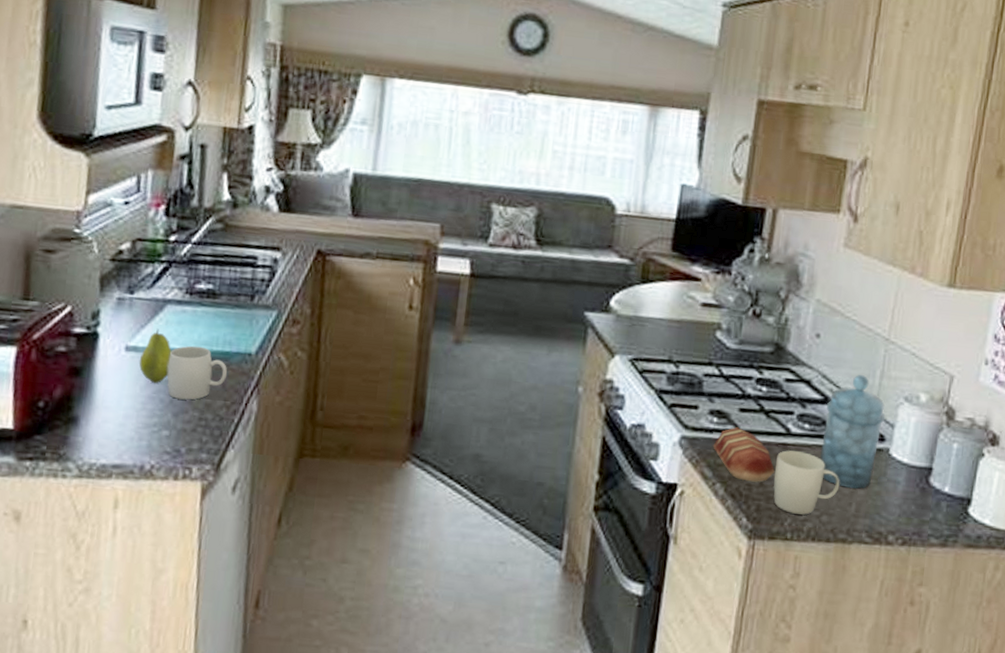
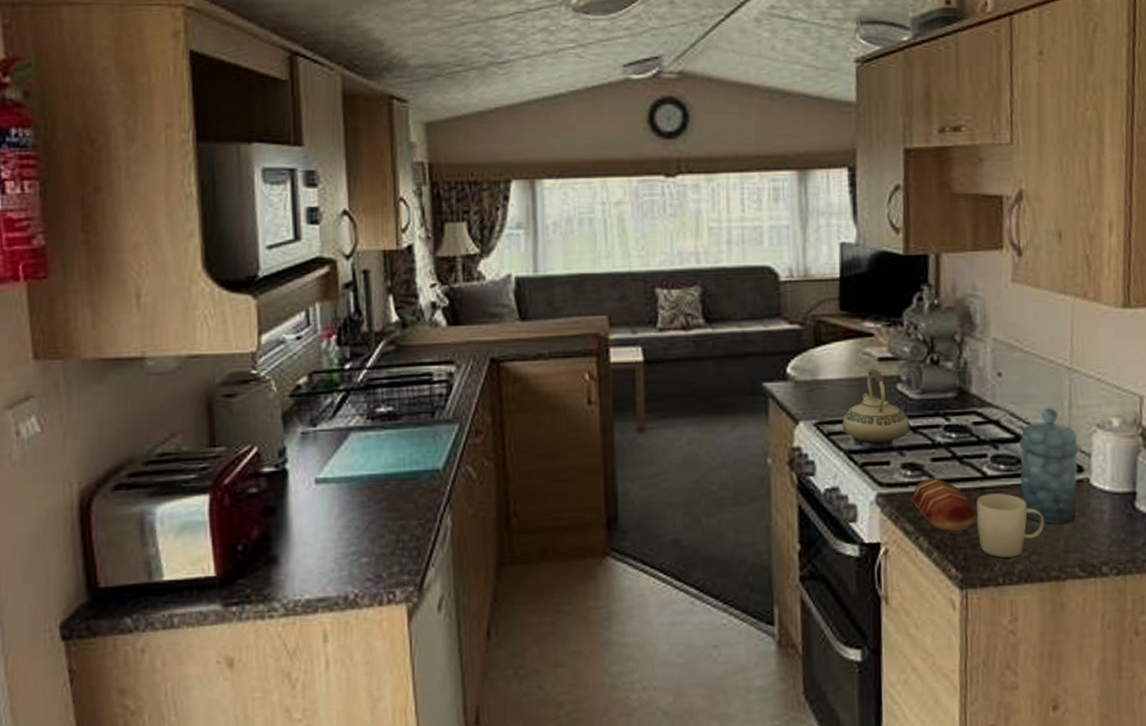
fruit: present [139,328,172,383] -> none [330,457,361,512]
mug: present [167,345,228,400] -> none [358,469,418,525]
teakettle: none [656,311,724,388] -> present [842,367,910,444]

